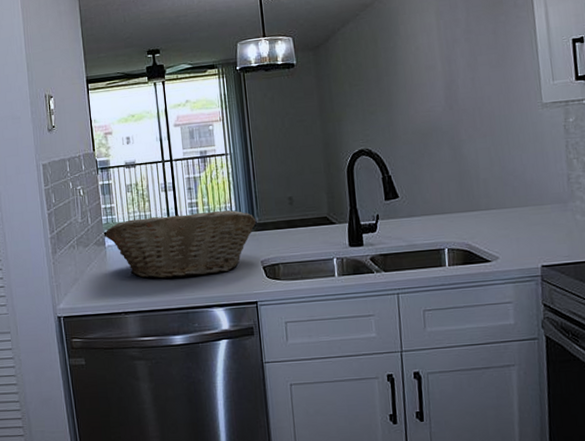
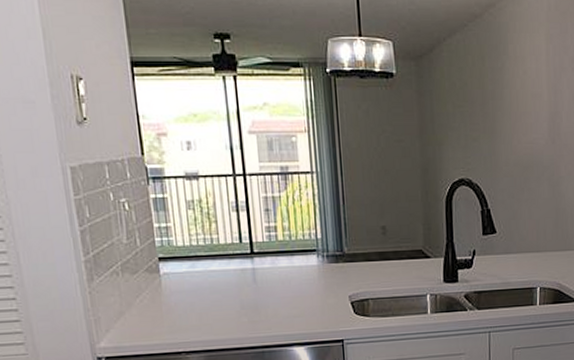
fruit basket: present [106,210,257,279] -> none [160,238,345,314]

